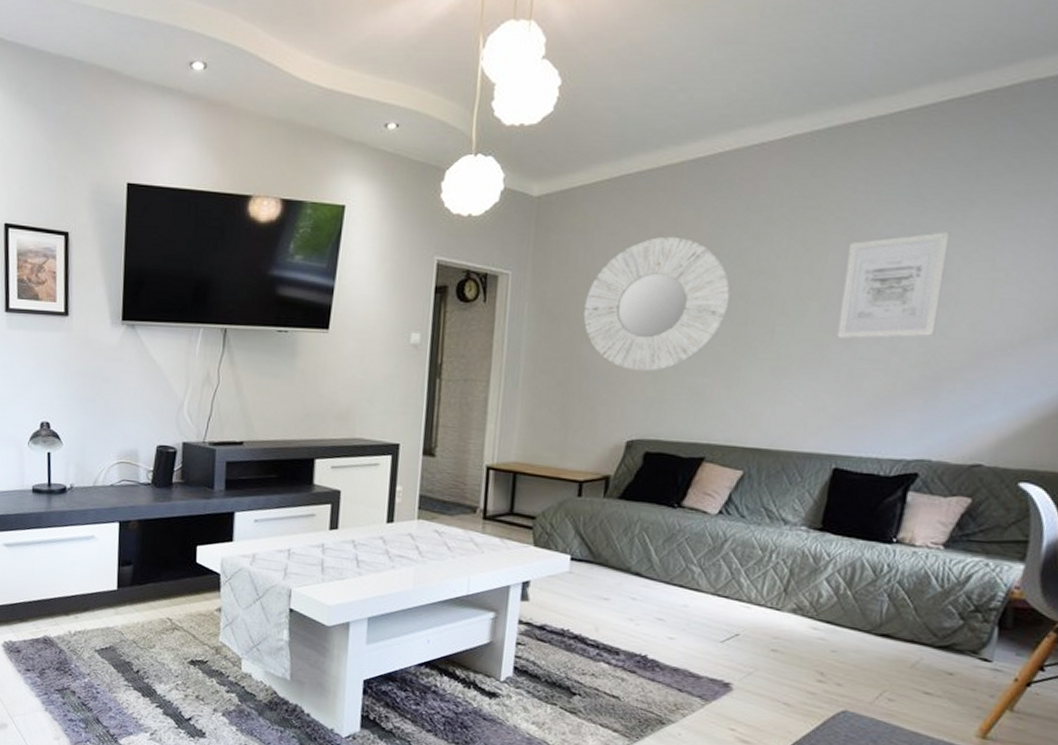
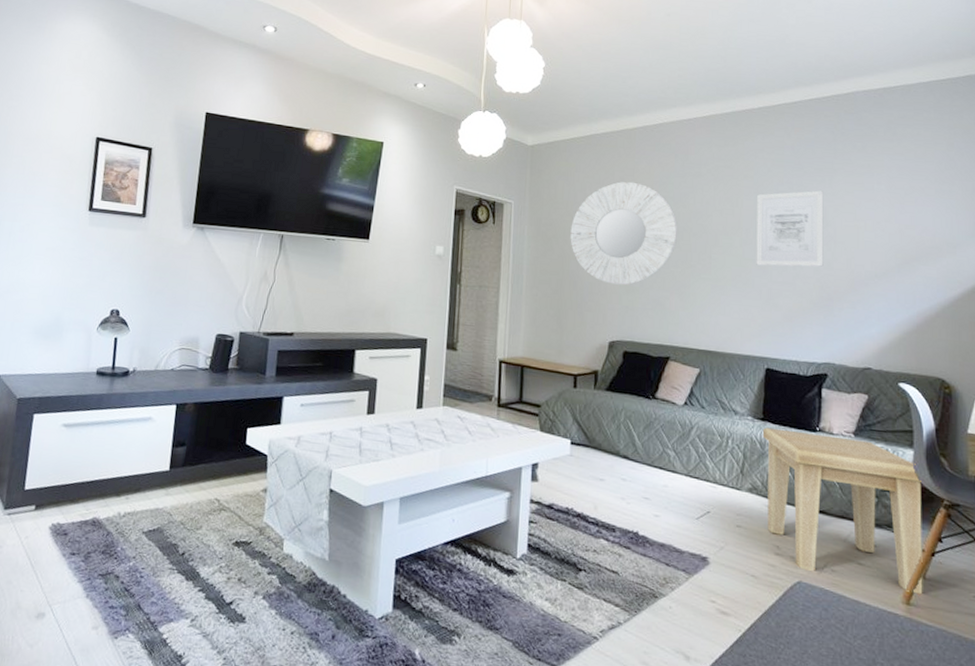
side table: none [810,539,1029,728] -> present [763,427,923,595]

